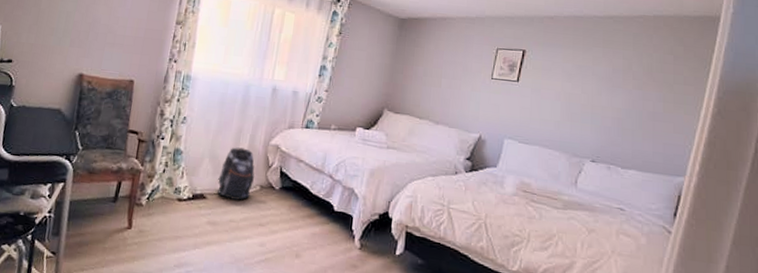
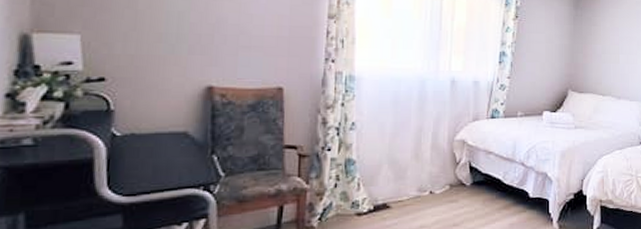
backpack: present [217,147,255,201] -> none [401,148,442,205]

